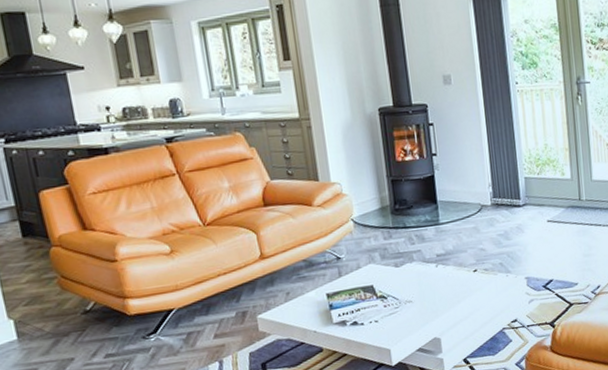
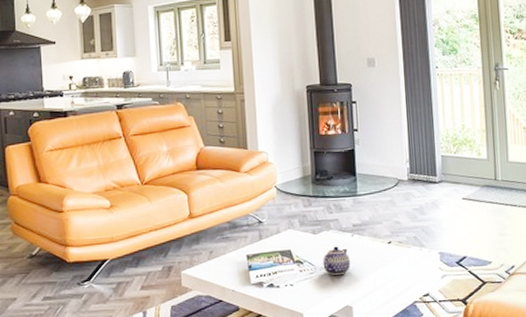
teapot: none [407,278,436,308] -> present [323,246,350,275]

